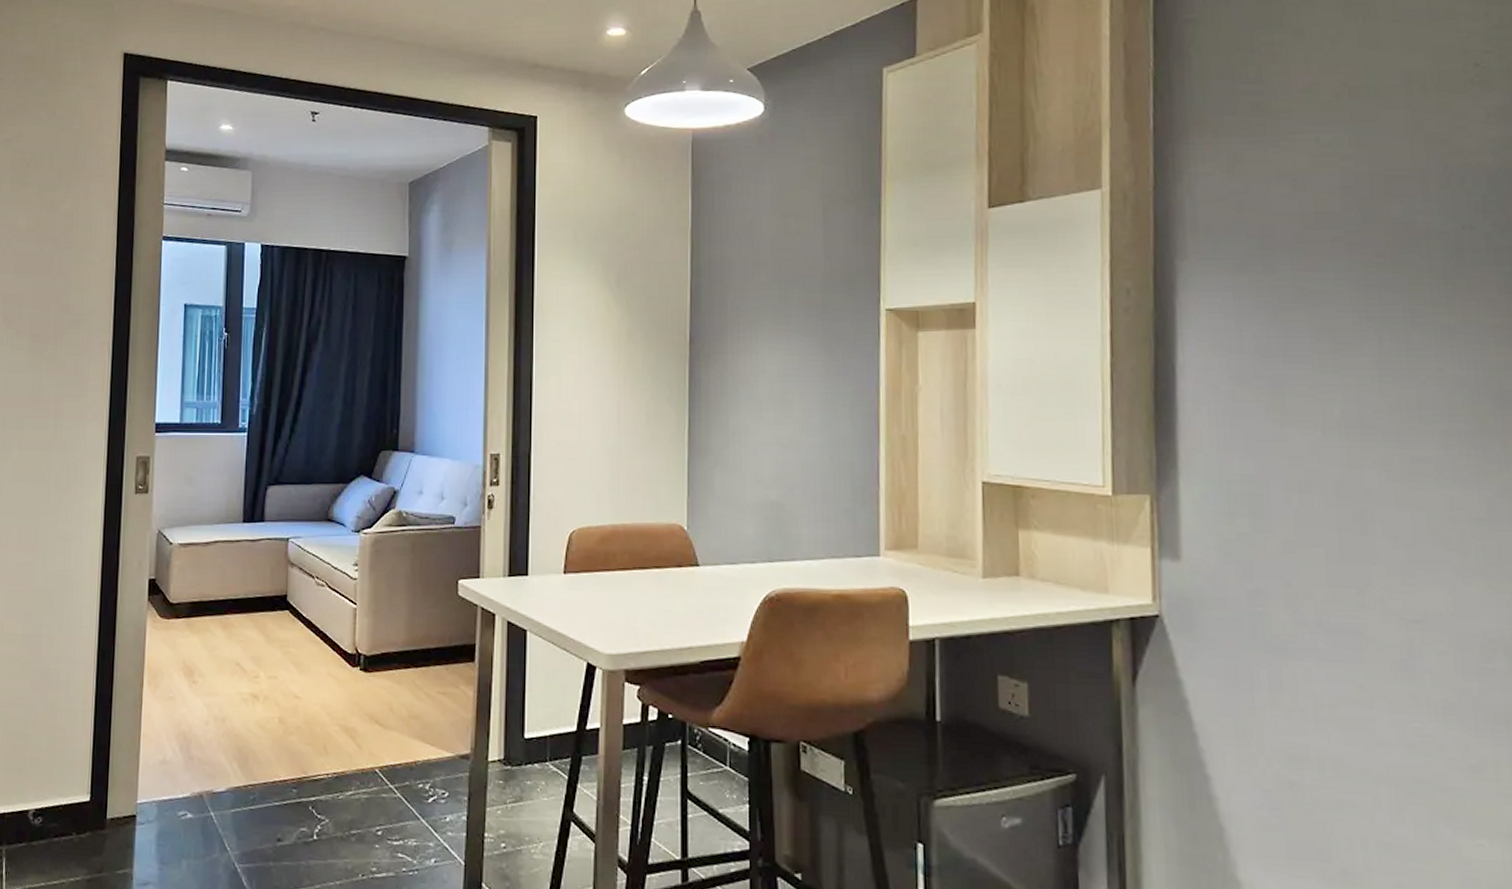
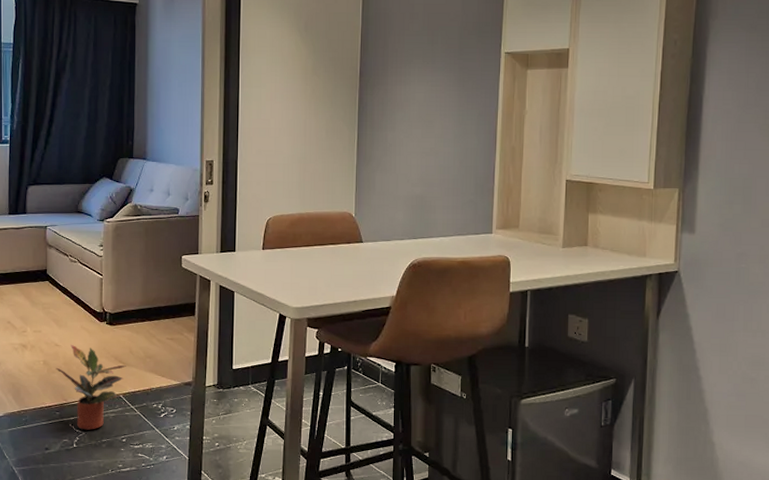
potted plant: none [294,696,384,817] -> present [56,344,126,430]

